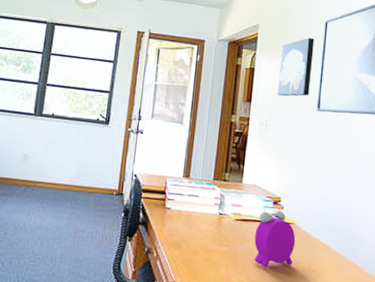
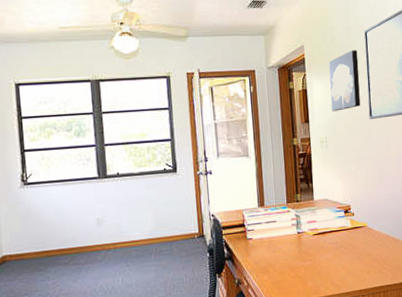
alarm clock: present [254,203,296,268] -> none [332,212,370,271]

